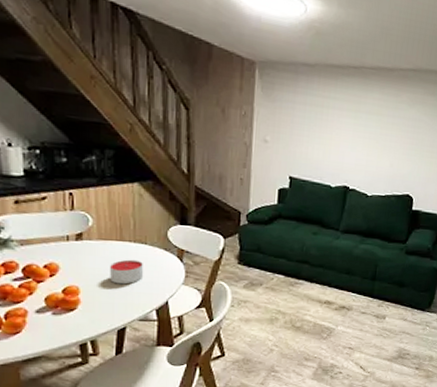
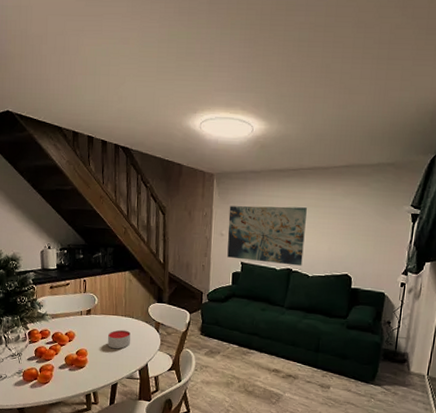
wall art: none [272,105,368,184] -> present [227,205,307,266]

